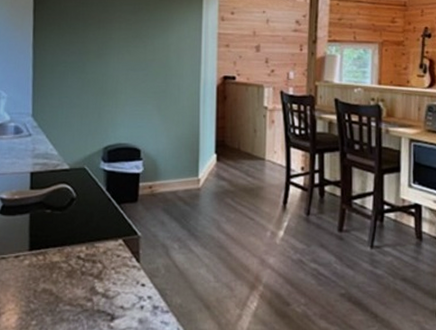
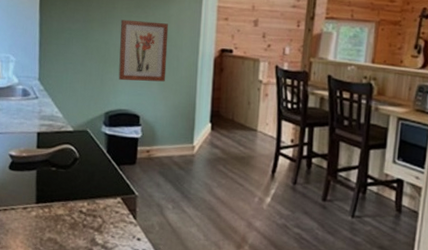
wall art: none [117,50,168,113] -> present [118,19,169,82]

